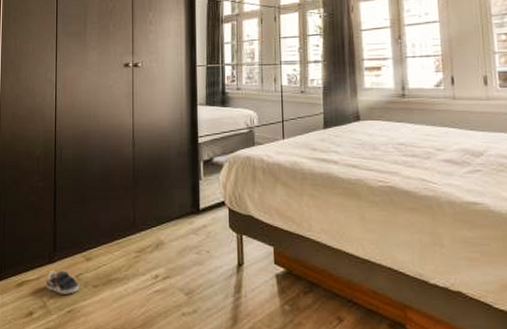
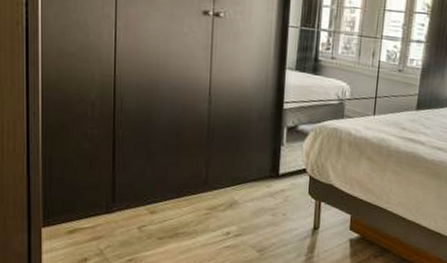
sneaker: present [46,269,79,294] -> none [103,220,142,244]

